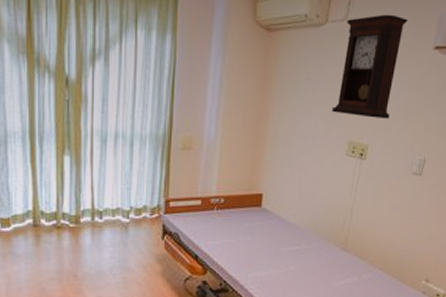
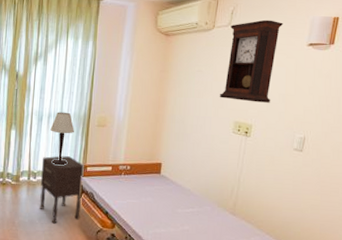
nightstand: none [108,188,169,274] -> present [39,156,86,224]
table lamp: none [118,131,151,200] -> present [50,112,74,165]

